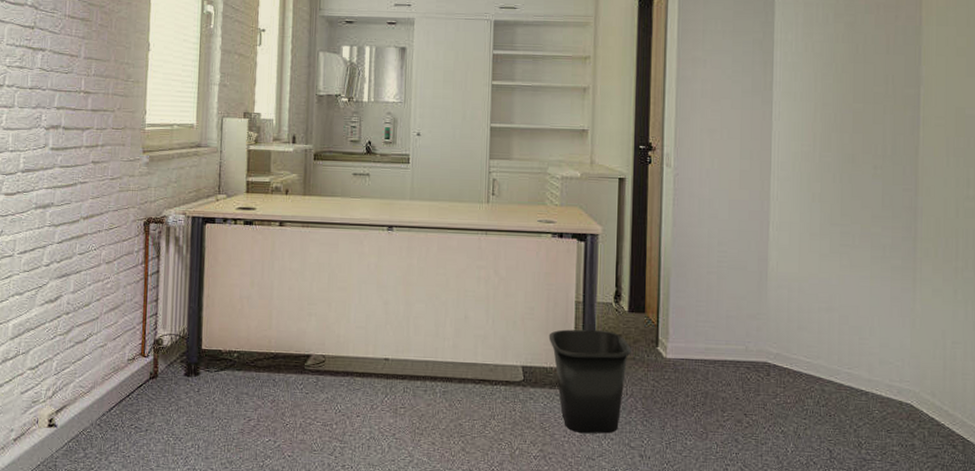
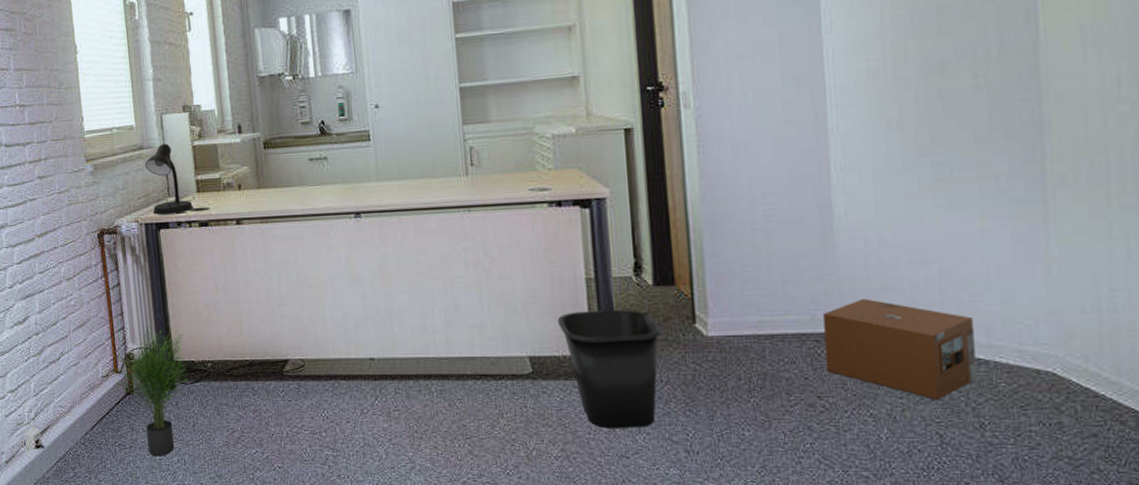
potted plant: none [135,313,216,441] -> present [108,325,188,456]
desk lamp: none [200,144,244,211] -> present [145,143,195,216]
cardboard box: none [752,335,860,422] -> present [823,298,976,400]

